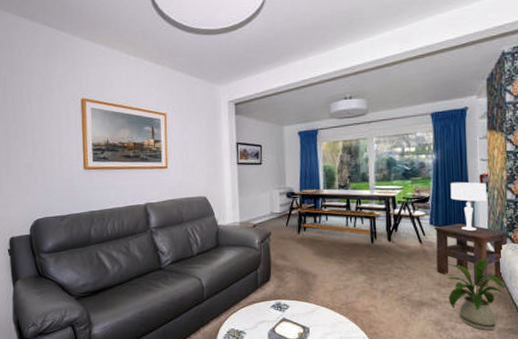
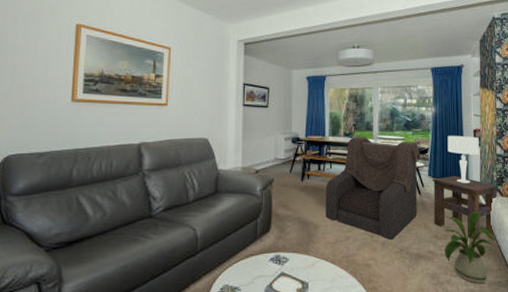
armchair: none [322,188,421,287] -> present [326,137,421,240]

